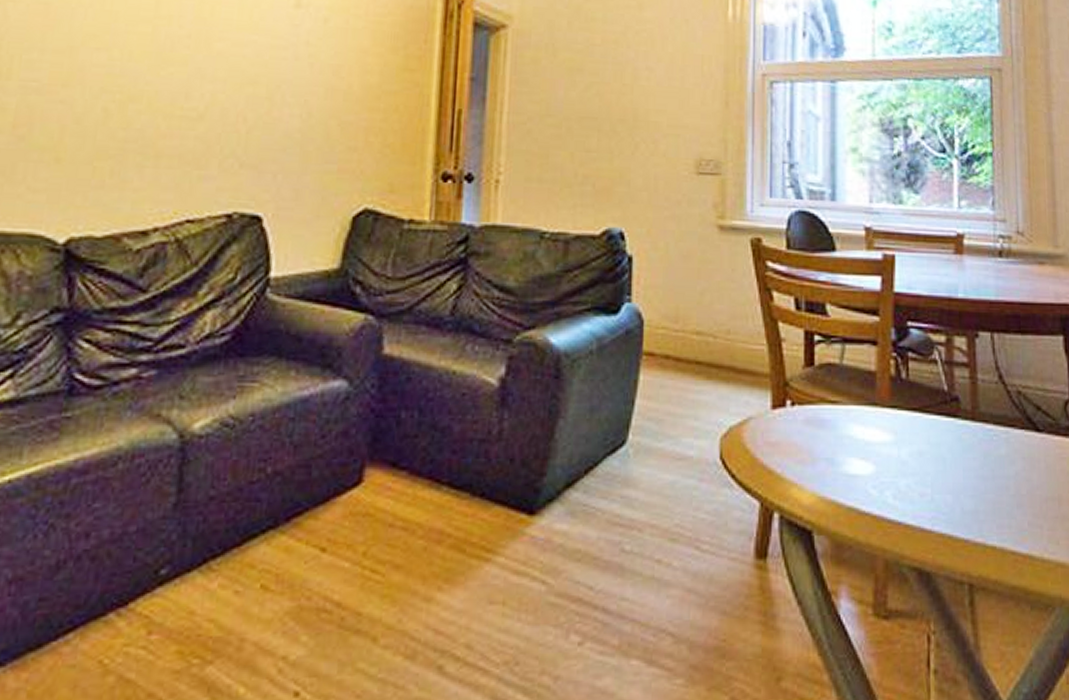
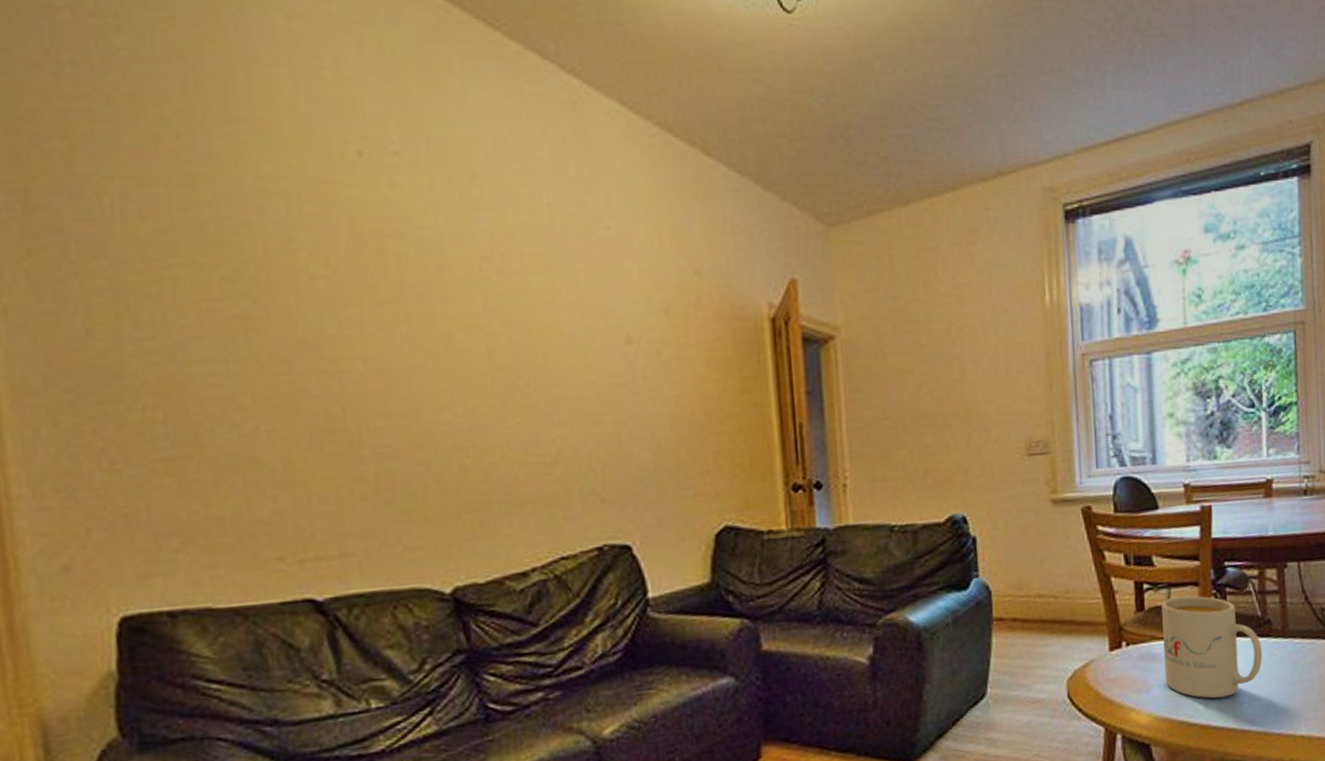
mug: none [834,354,949,484] -> present [1161,596,1263,699]

